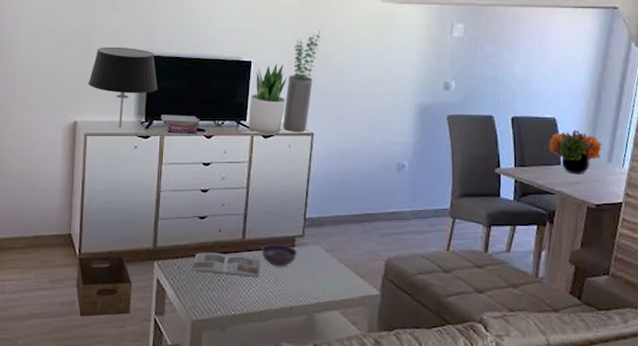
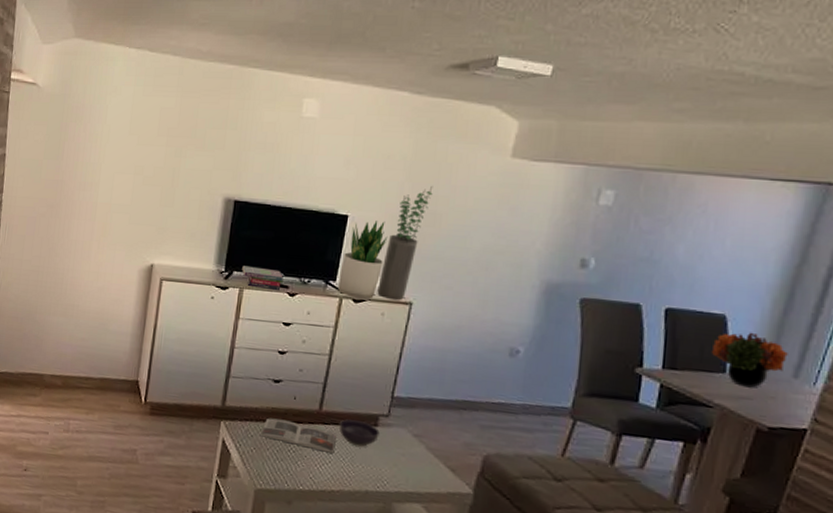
storage basket: present [76,255,132,317] -> none [139,405,196,471]
table lamp: present [88,47,158,128] -> none [168,187,242,275]

